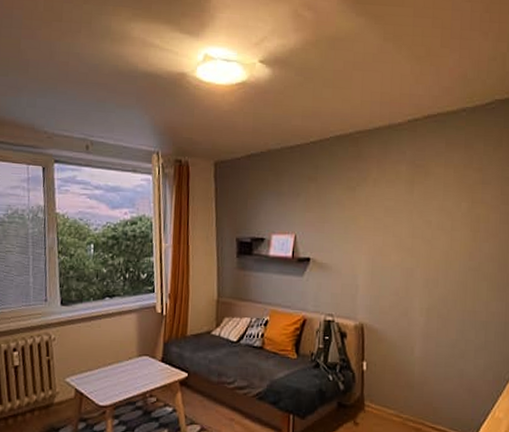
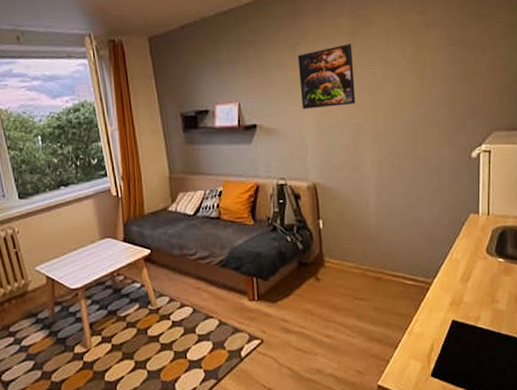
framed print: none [356,191,410,250] -> present [297,44,355,110]

